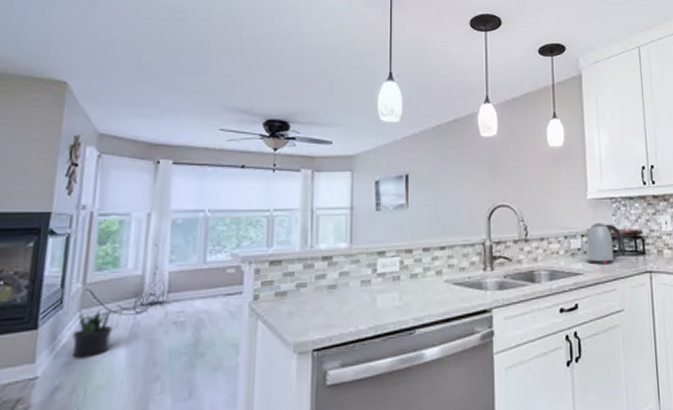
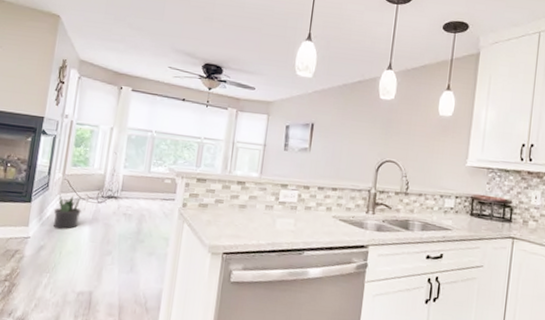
kettle: present [586,222,623,265] -> none [457,188,493,226]

